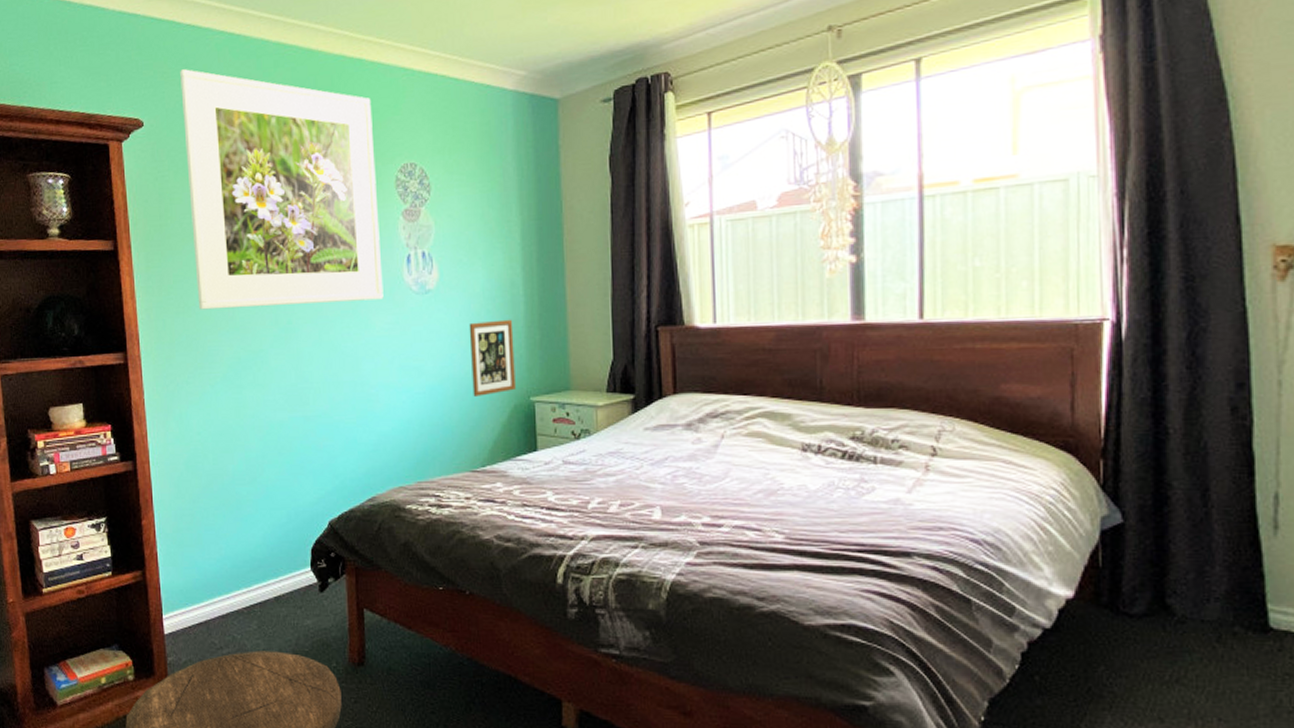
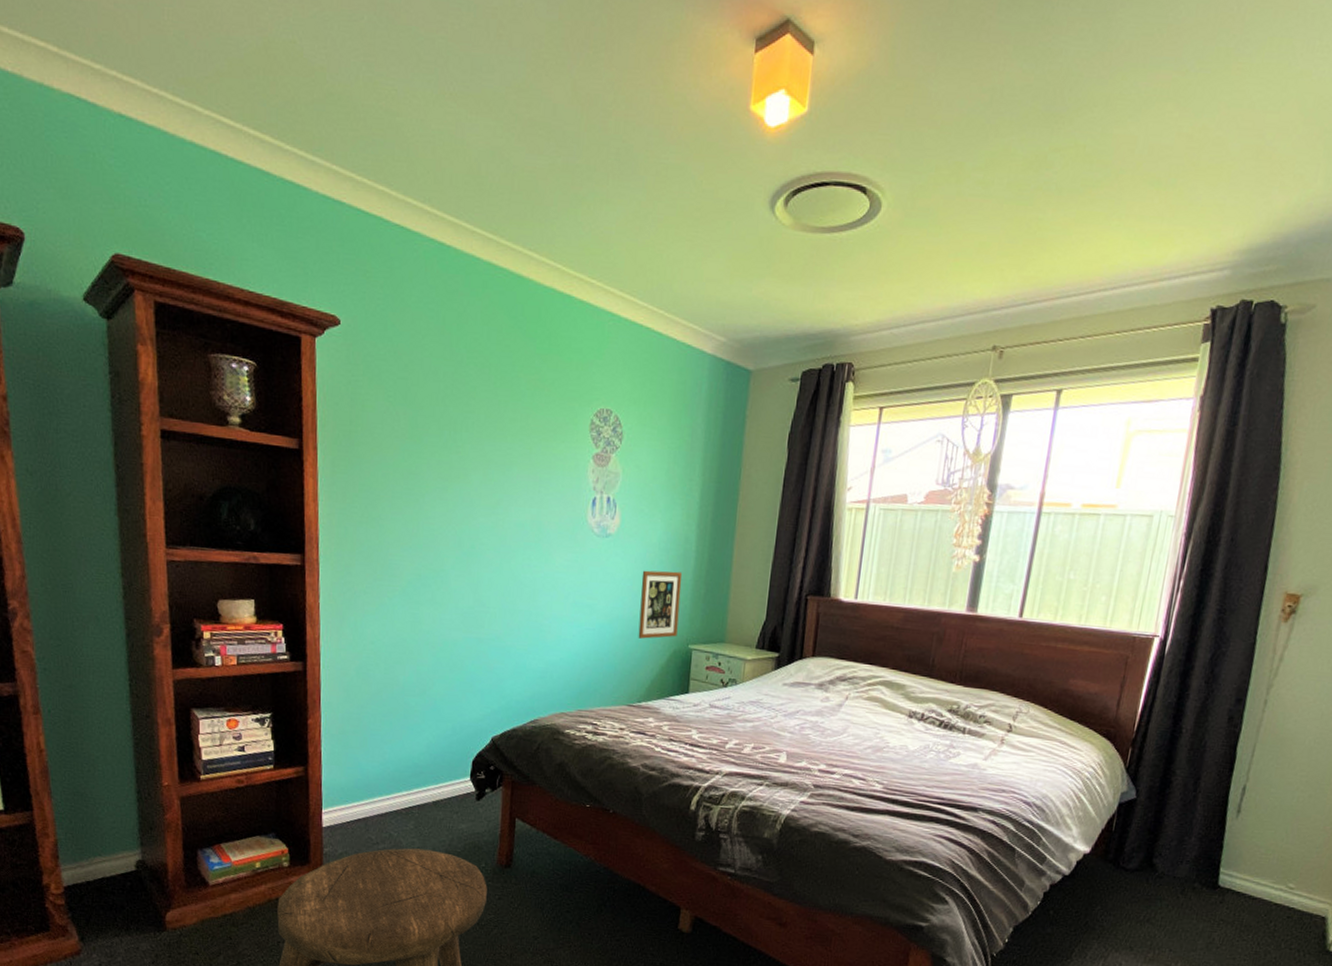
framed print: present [180,69,384,310] -> none [382,272,576,537]

